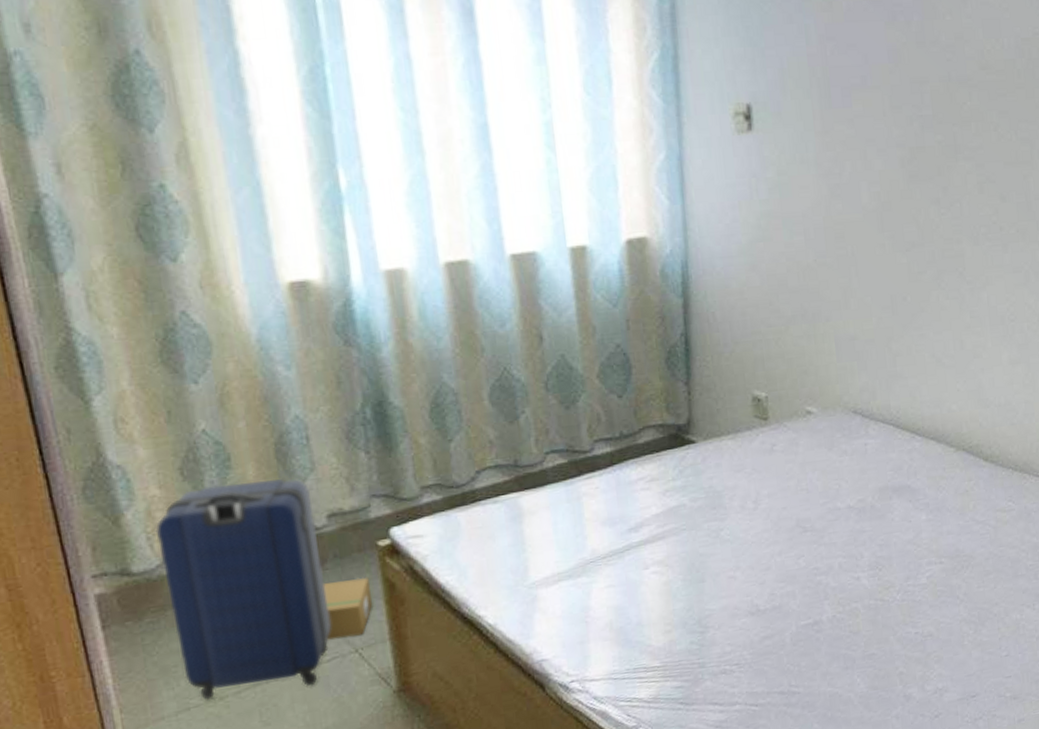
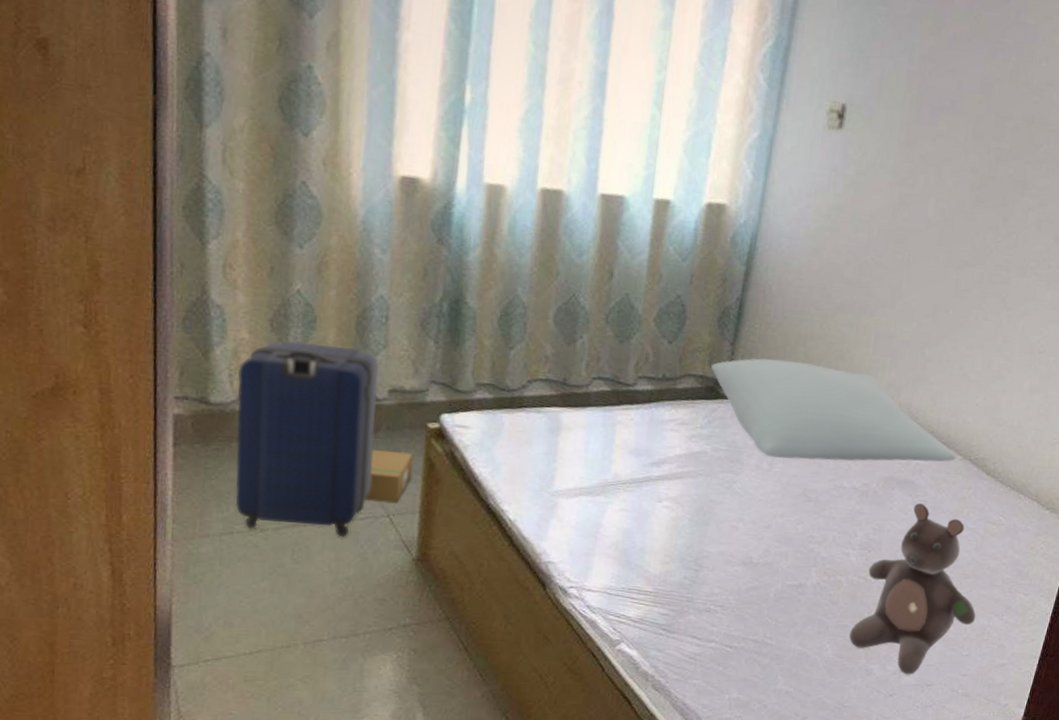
pillow: none [669,384,949,495] -> present [711,358,956,462]
stuffed animal: none [879,507,1007,691] -> present [849,503,976,675]

